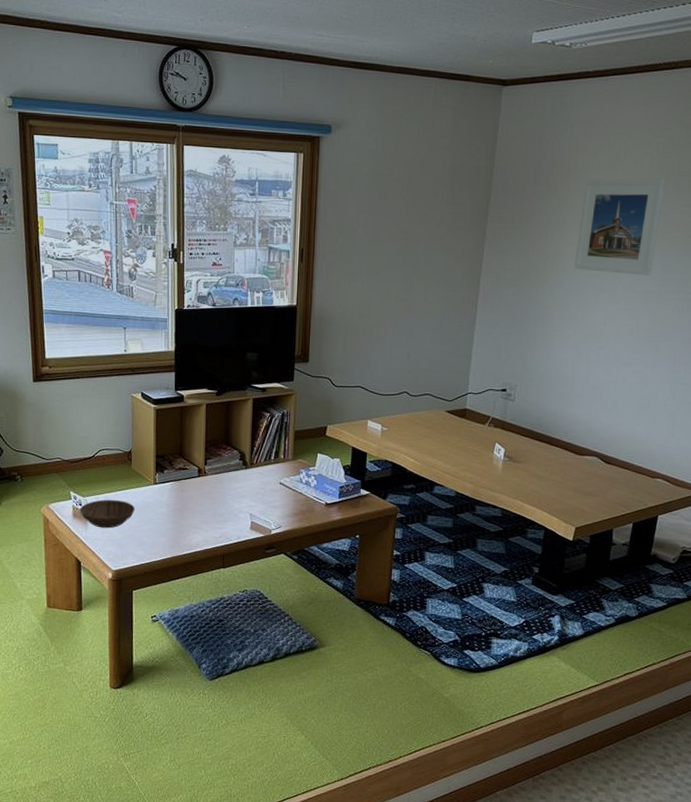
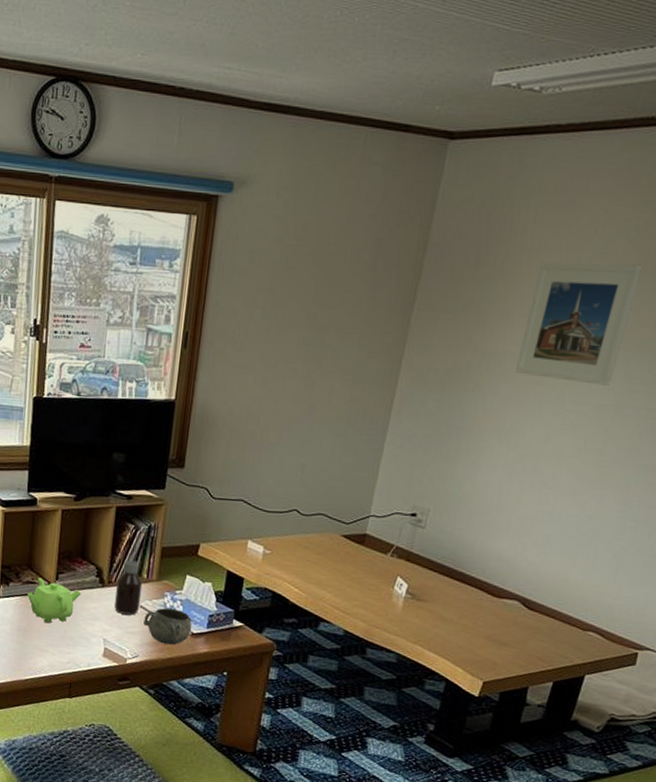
teapot: none [180,464,228,504] -> present [27,577,82,624]
bottle: none [257,443,281,491] -> present [114,560,143,615]
decorative bowl: none [284,482,326,515] -> present [143,607,192,645]

